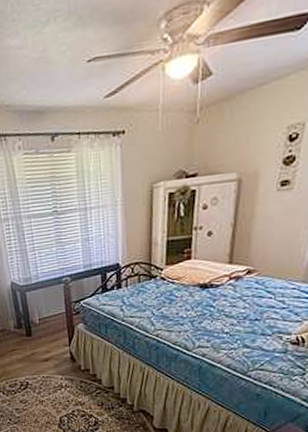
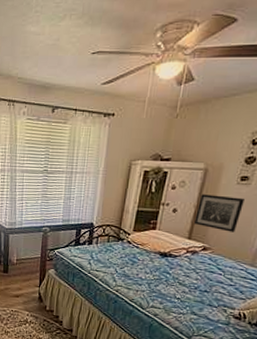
wall art: none [234,206,289,249] -> present [194,194,246,232]

